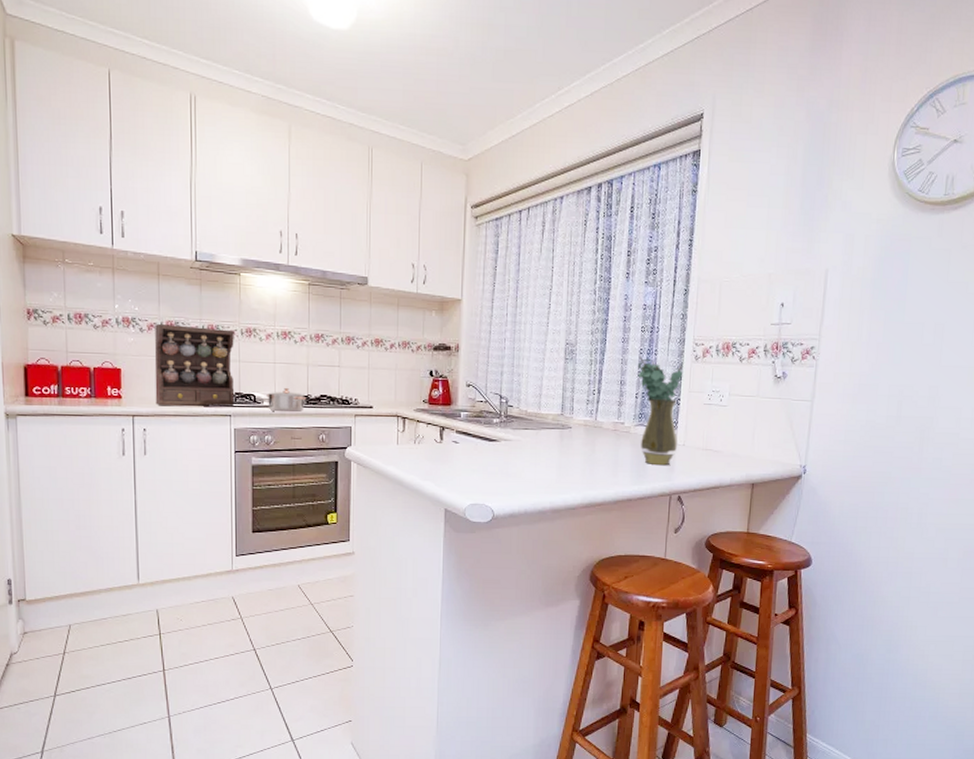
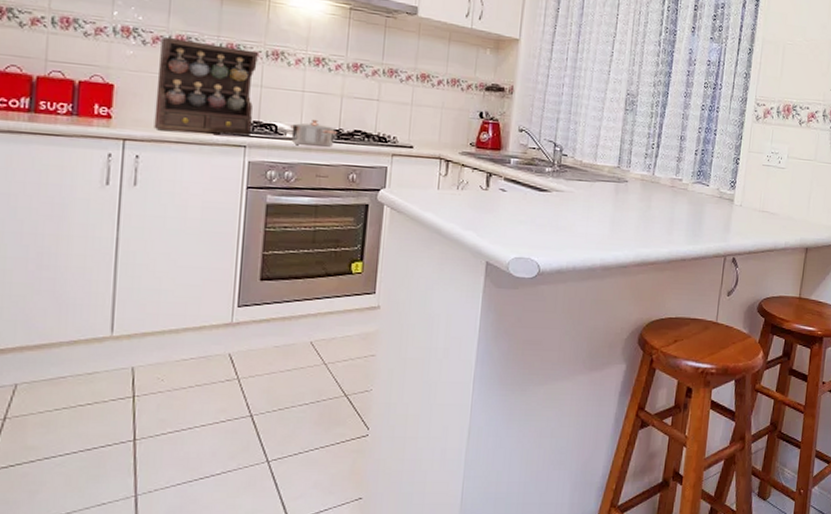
vase: present [638,355,683,466] -> none [697,111,744,226]

